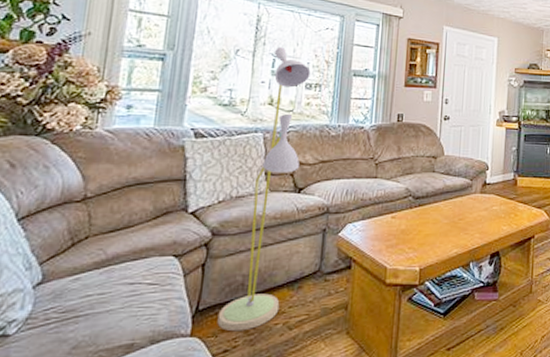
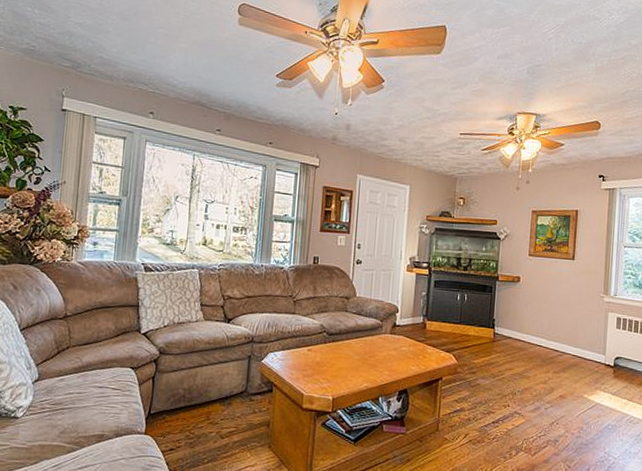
floor lamp: present [217,46,311,332] -> none [164,193,238,435]

